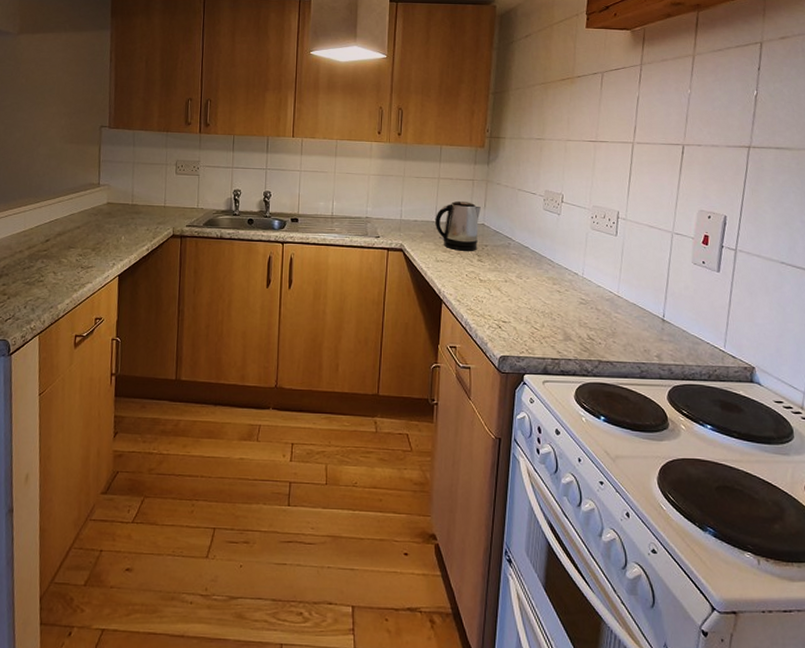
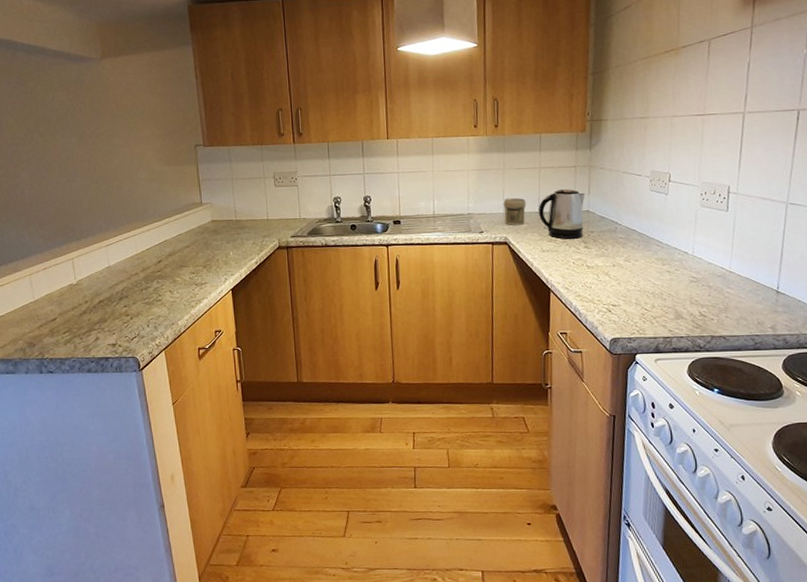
jar: none [401,205,424,234] -> present [503,197,526,226]

